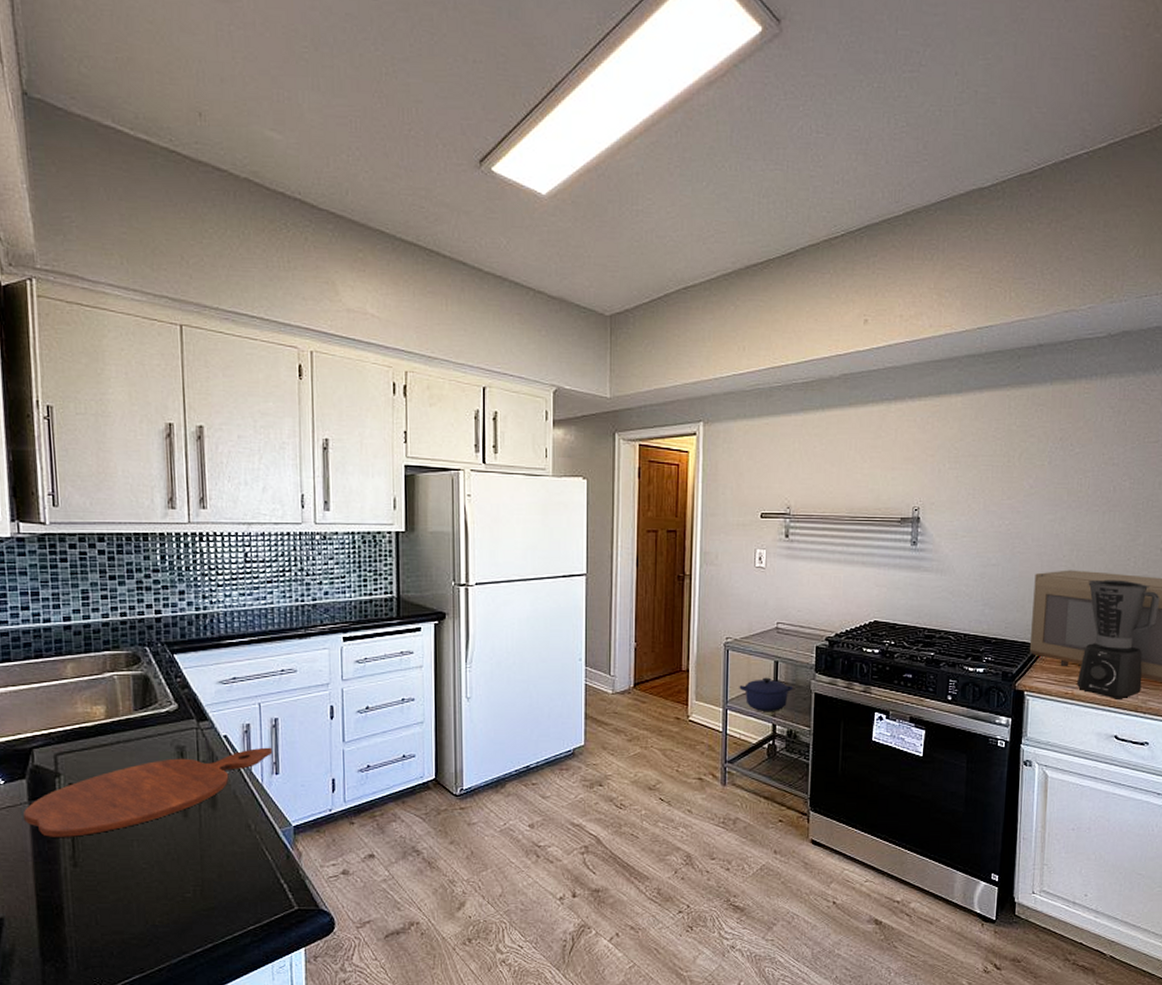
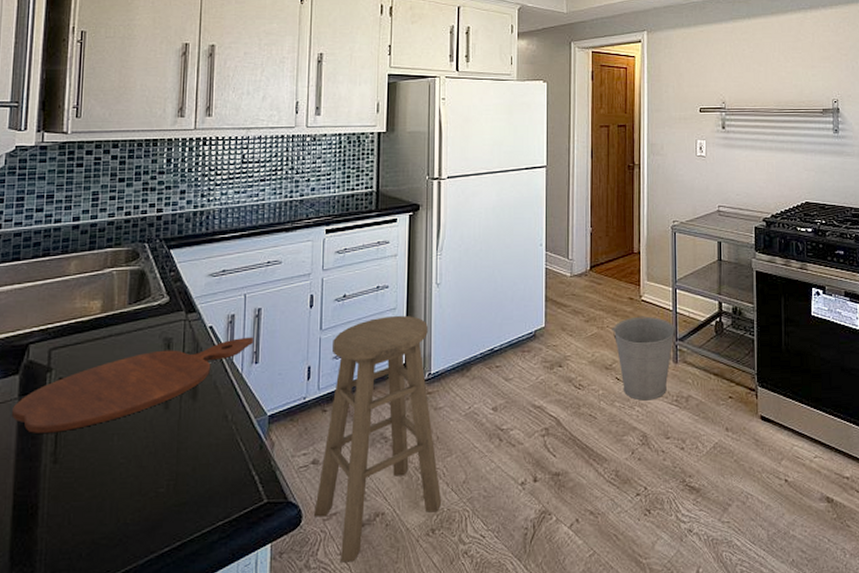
bar stool: none [347,729,478,967] -> present [314,315,442,563]
bucket: none [656,737,727,822] -> present [612,316,677,401]
cooking pot: present [739,677,793,711] -> none [686,257,735,290]

